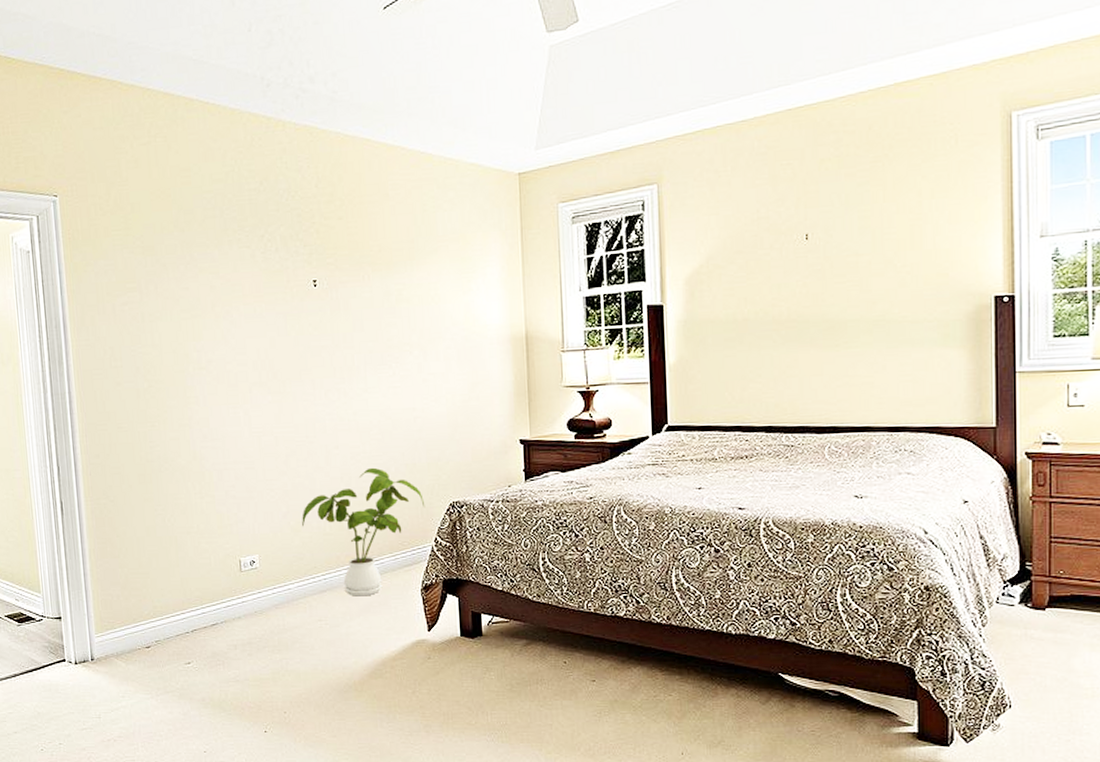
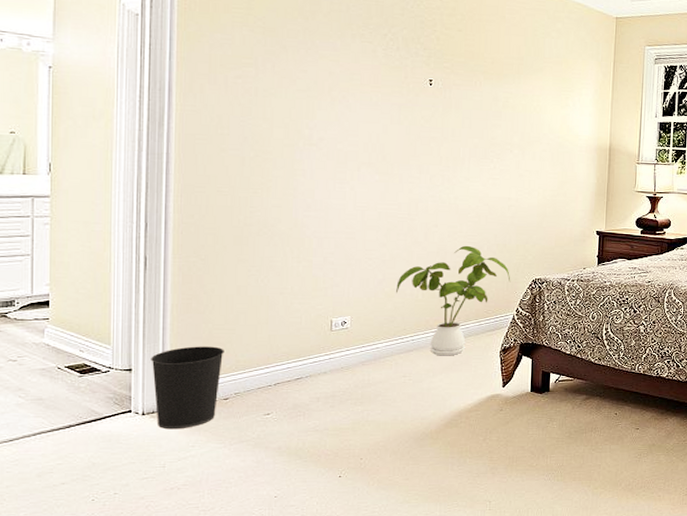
wastebasket: none [76,592,142,679] -> present [151,346,224,430]

